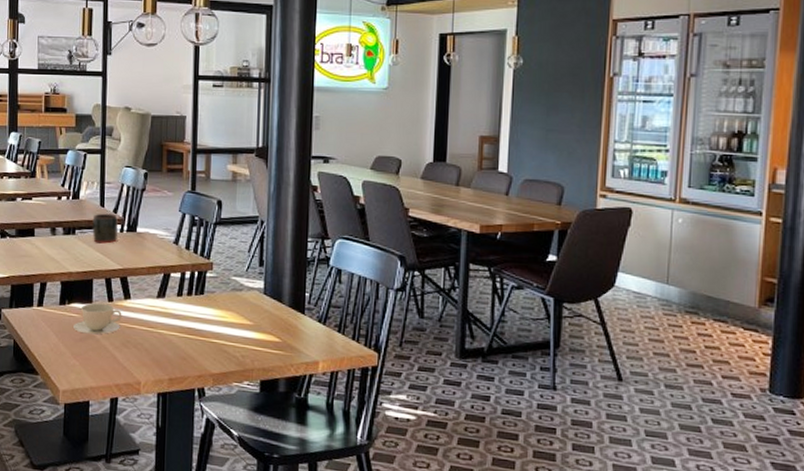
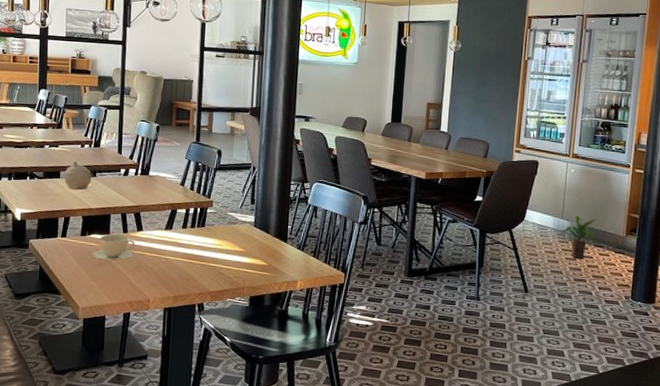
sugar bowl: none [39,215,71,250] -> present [64,160,92,190]
mug: present [92,213,118,244] -> none [110,159,133,185]
potted plant: none [666,280,716,338] -> present [561,215,596,259]

